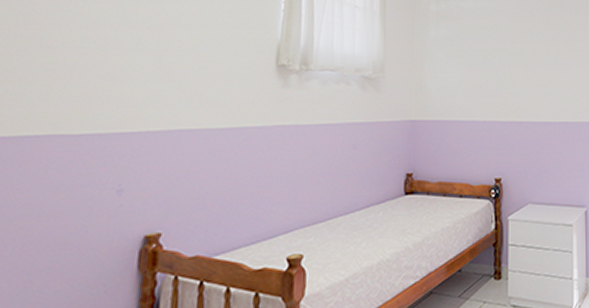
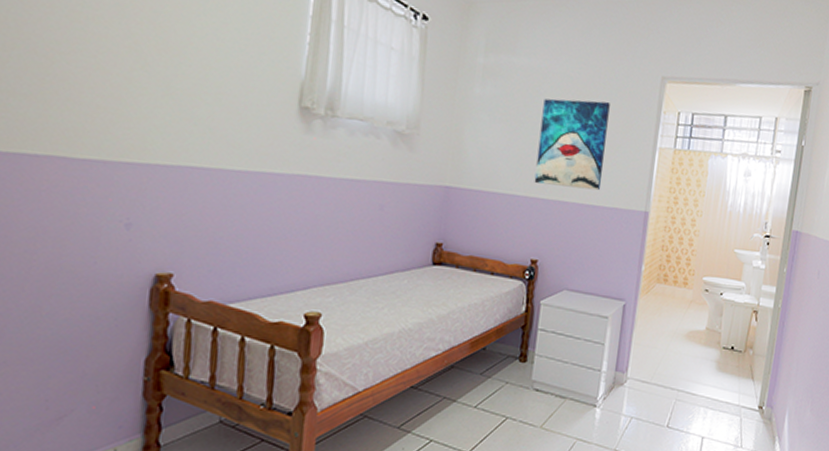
wall art: none [490,30,551,108] -> present [534,98,610,191]

